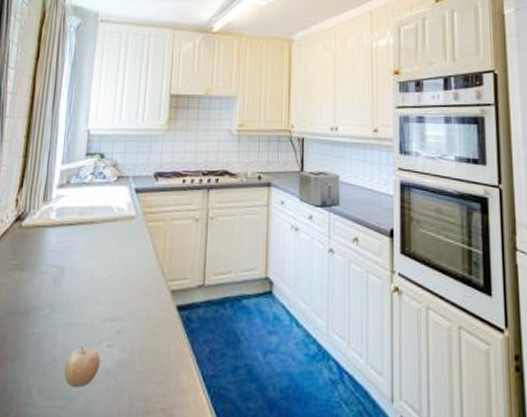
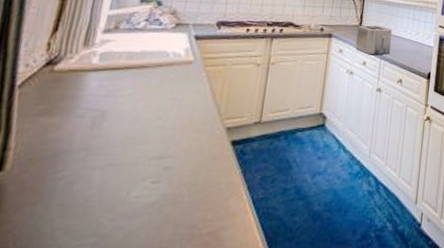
fruit: present [63,346,101,388] -> none [98,184,145,225]

